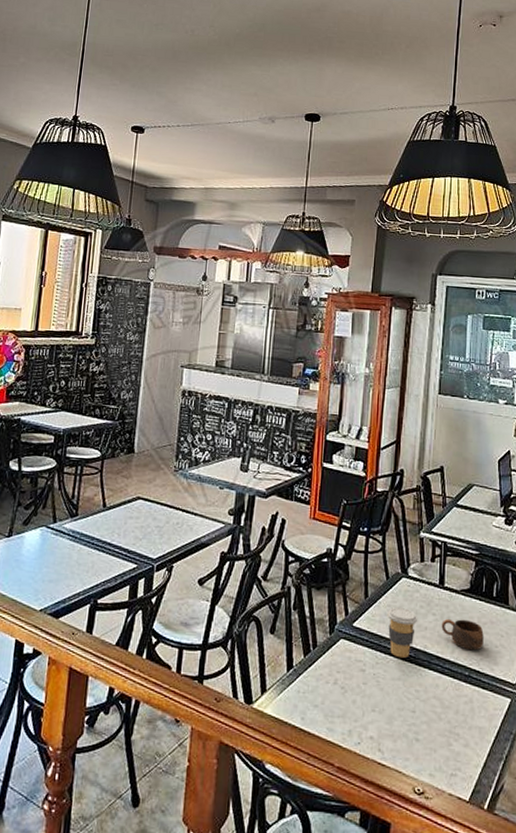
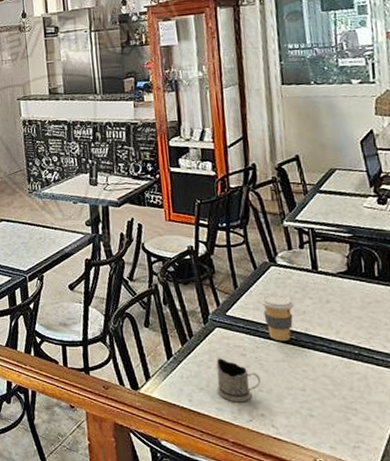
tea glass holder: none [331,673,375,723] -> present [216,358,261,403]
cup: present [441,618,484,651] -> none [320,301,371,330]

